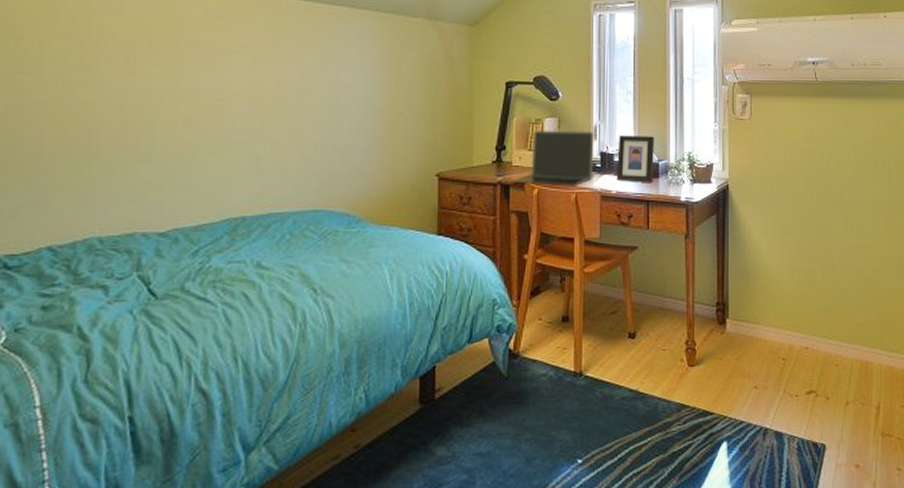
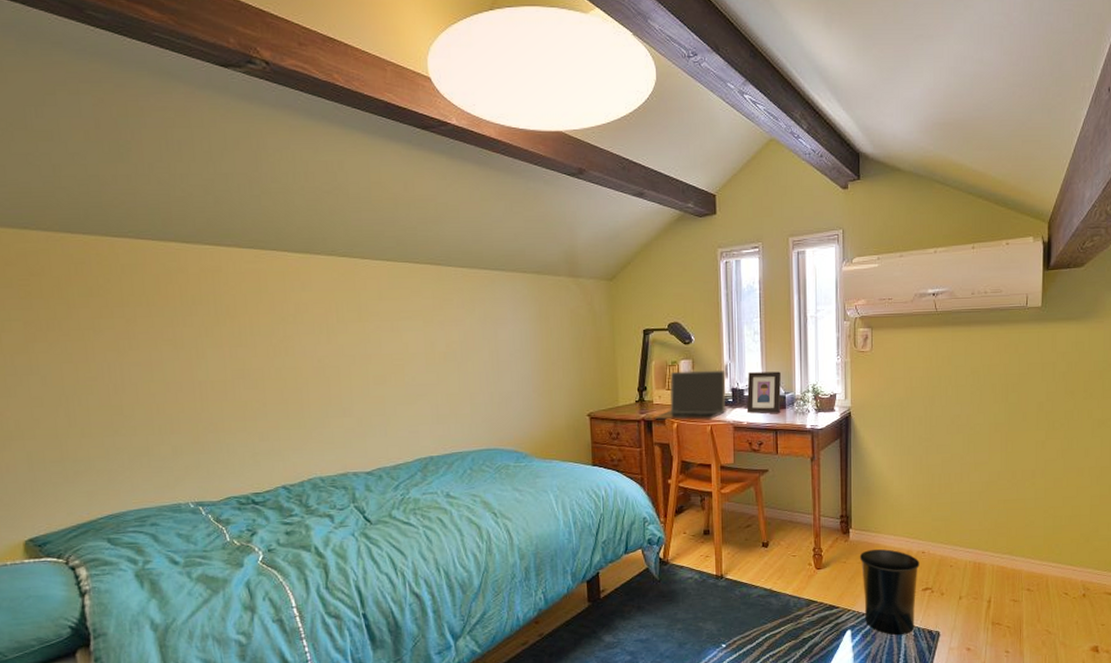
waste bin: none [737,343,803,448] -> present [859,548,920,635]

